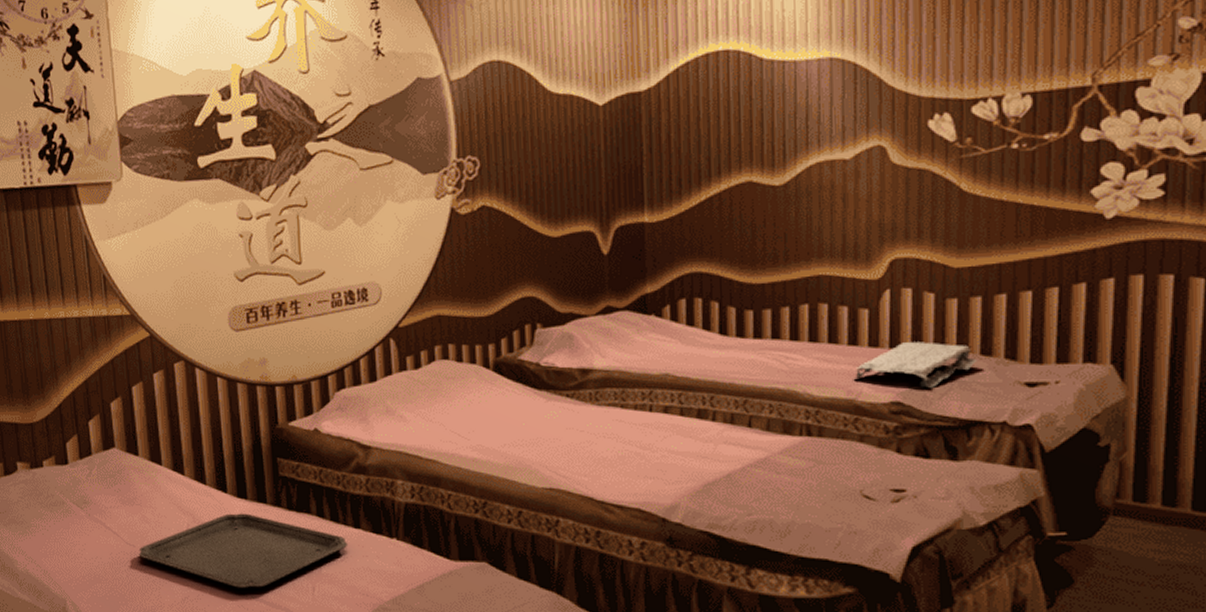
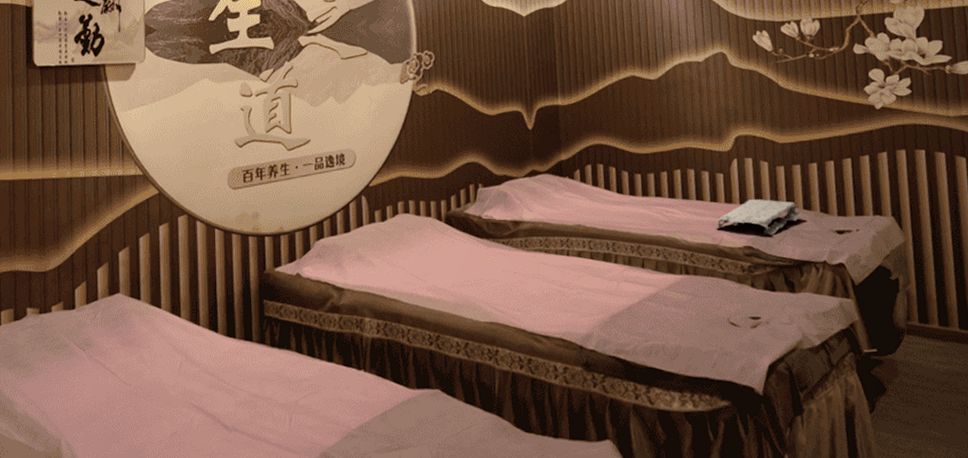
tray: present [139,513,348,588] -> none [134,351,322,422]

